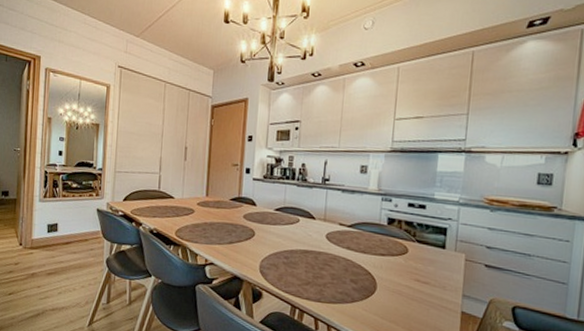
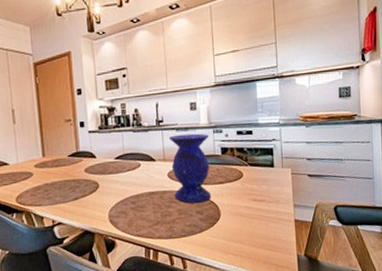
vase: none [329,196,376,272] -> present [168,133,211,204]

